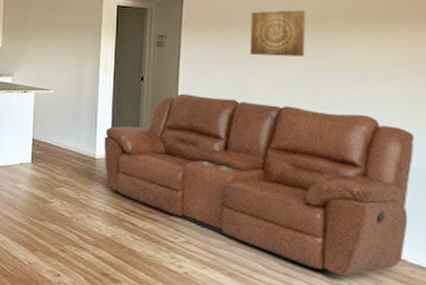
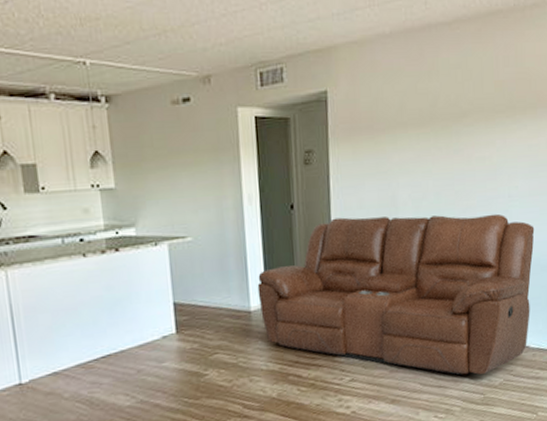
wall art: present [251,10,306,57] -> none [396,107,447,163]

